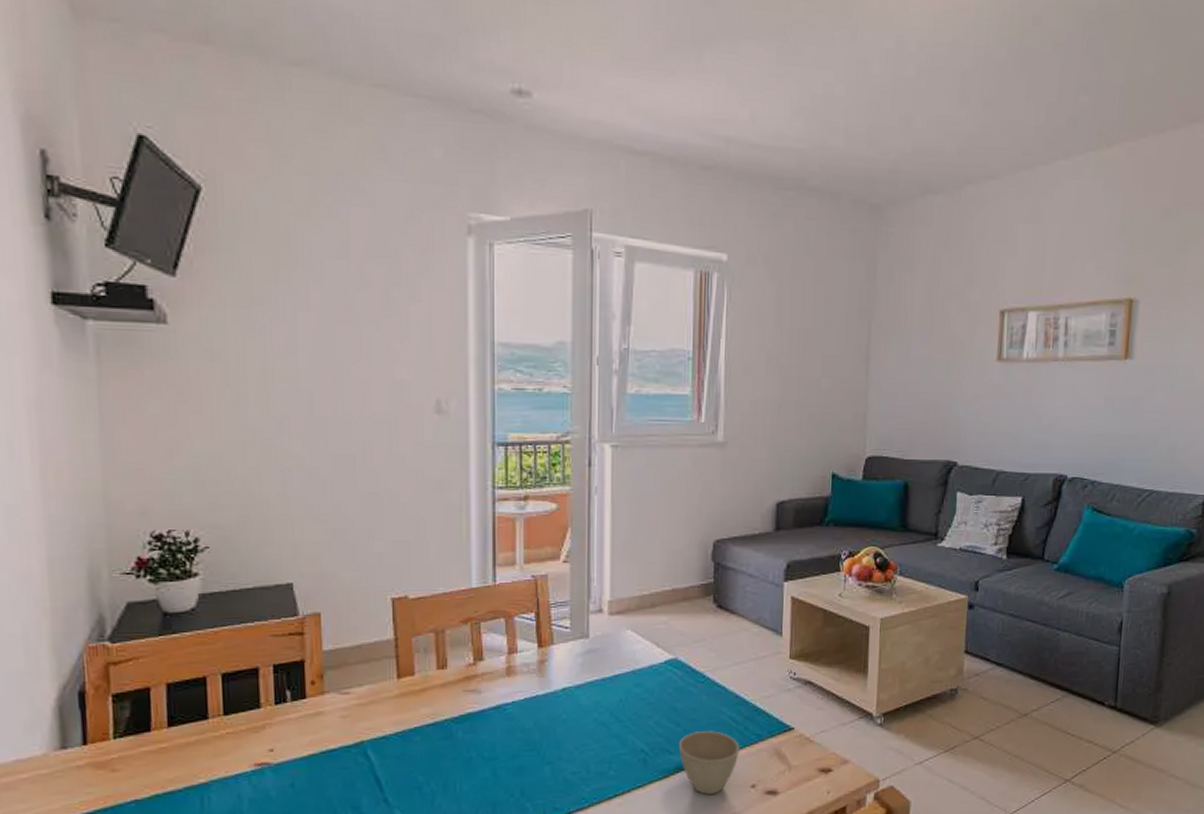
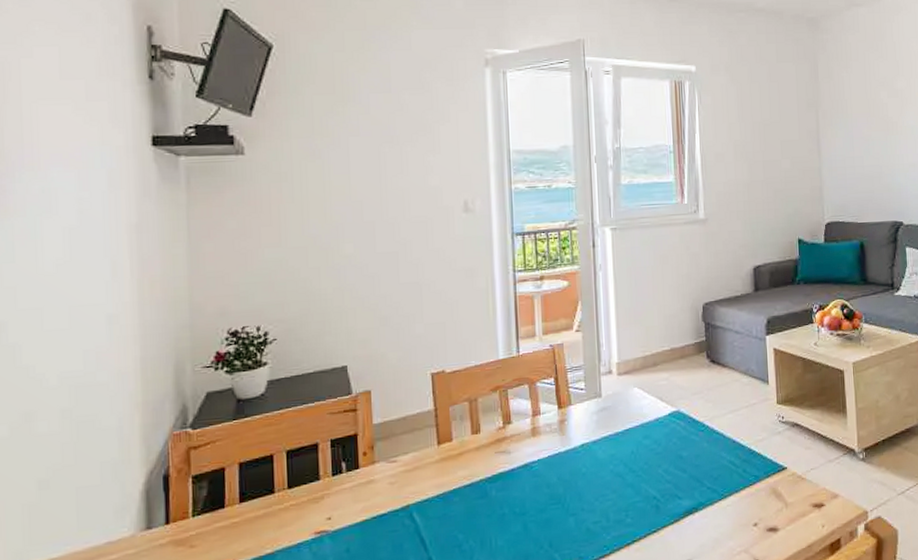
cup: present [679,731,740,794] -> none [687,475,741,535]

